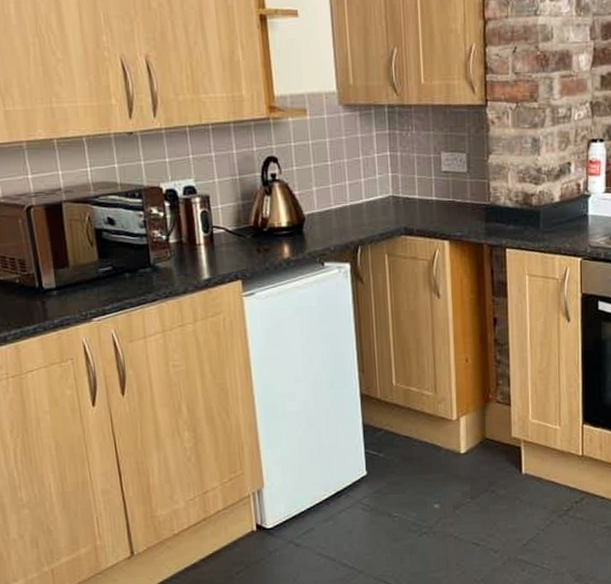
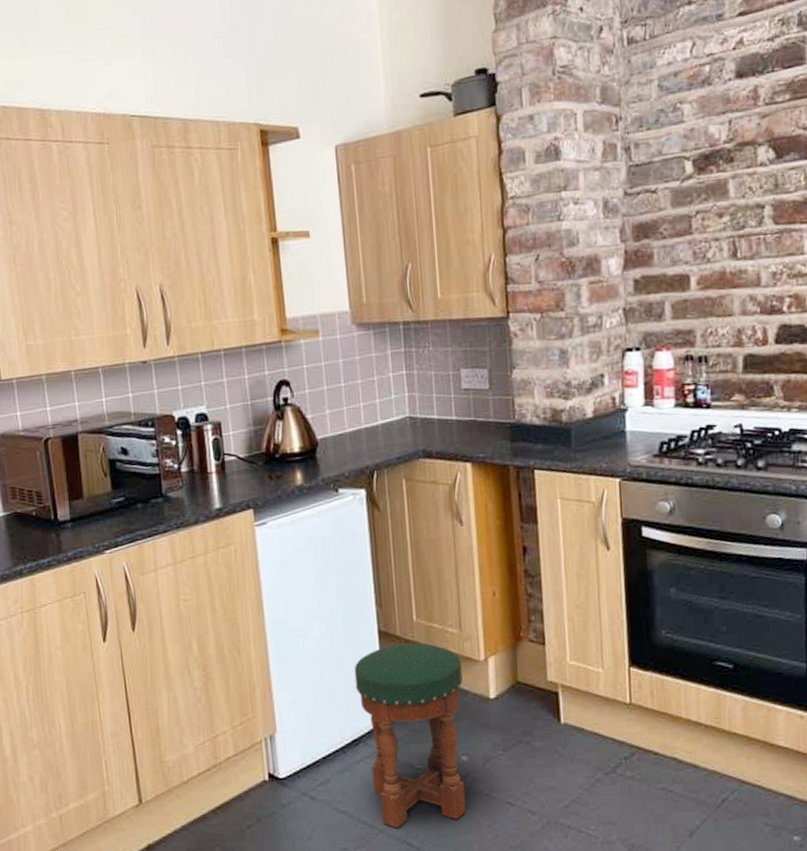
stool: none [337,404,438,569] -> present [354,642,467,828]

